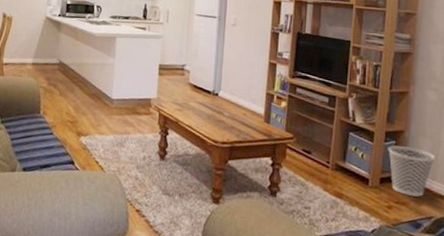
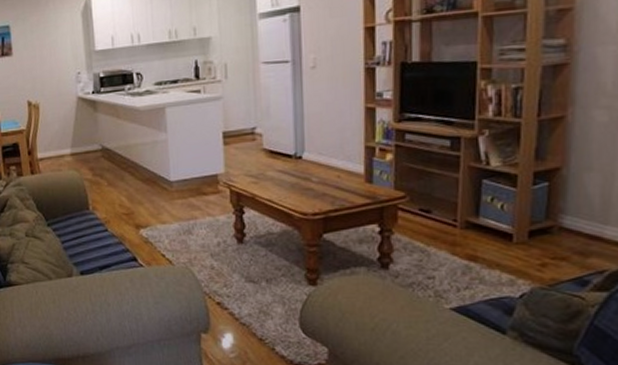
wastebasket: present [388,145,436,197] -> none [538,187,608,248]

